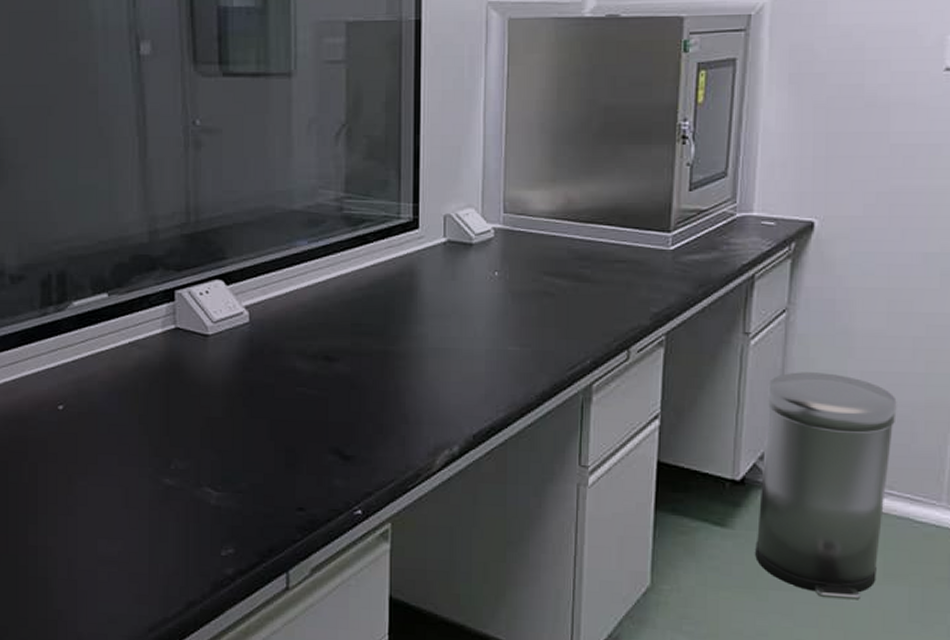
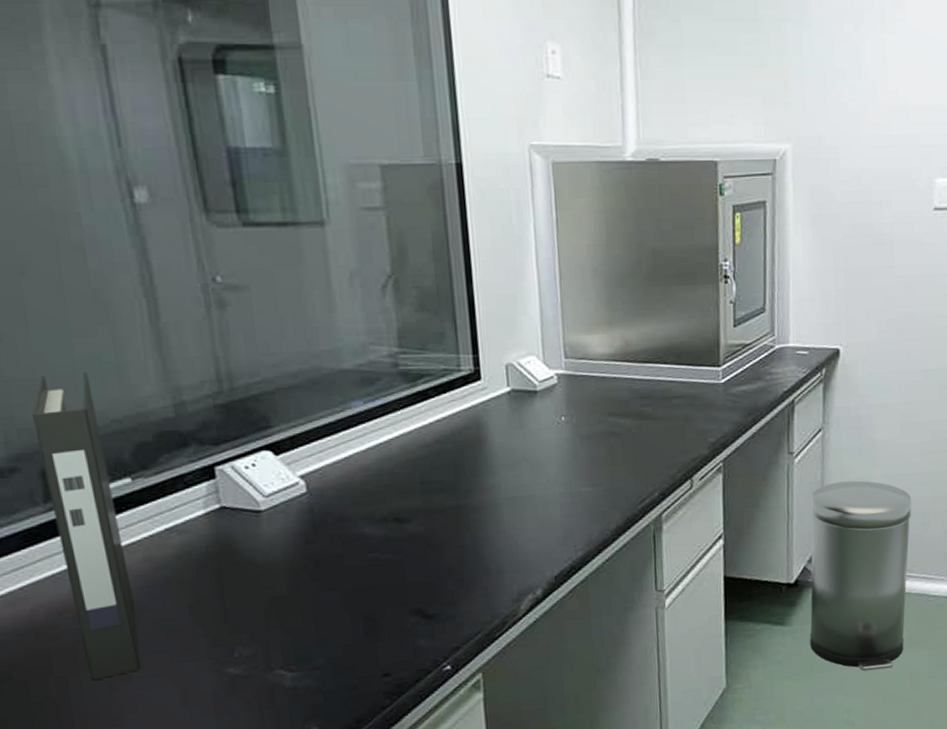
binder: none [42,198,97,471] -> present [33,372,140,681]

